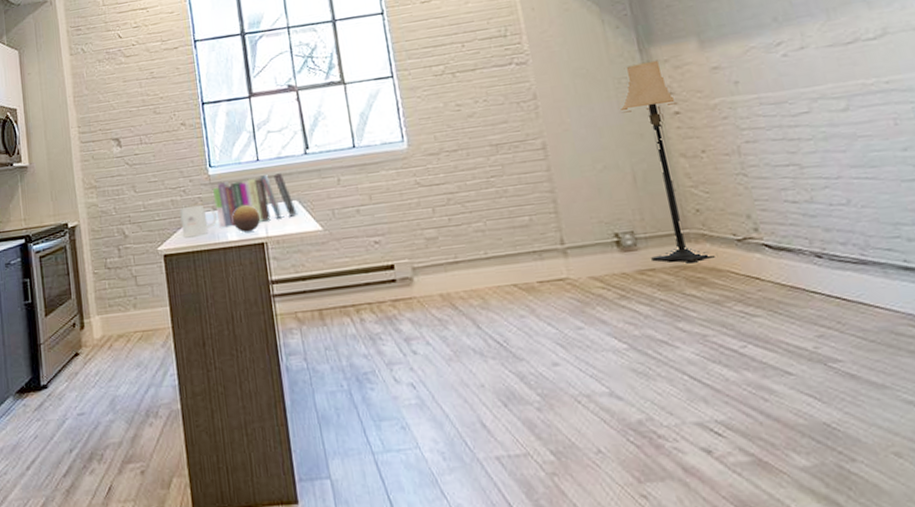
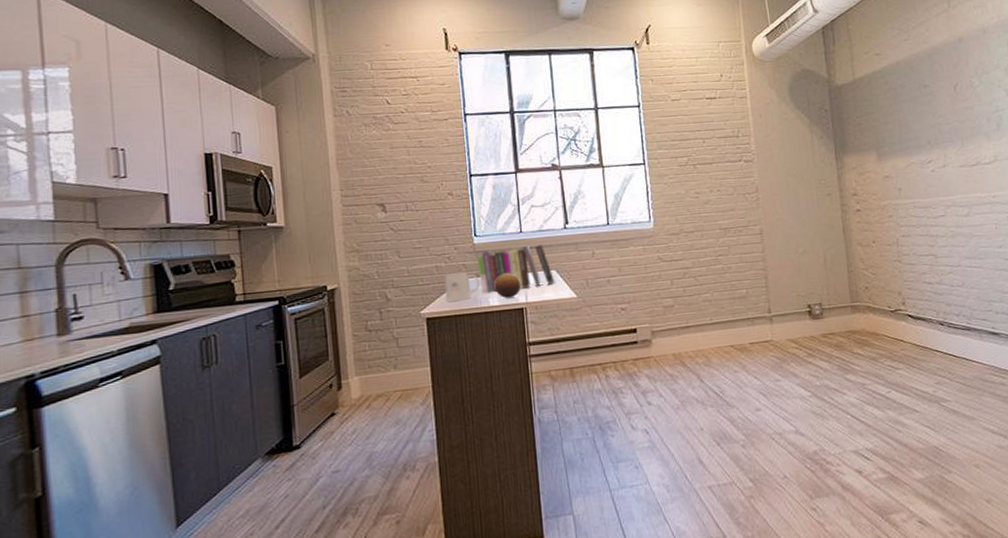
lamp: present [617,59,715,264] -> none [817,167,875,329]

